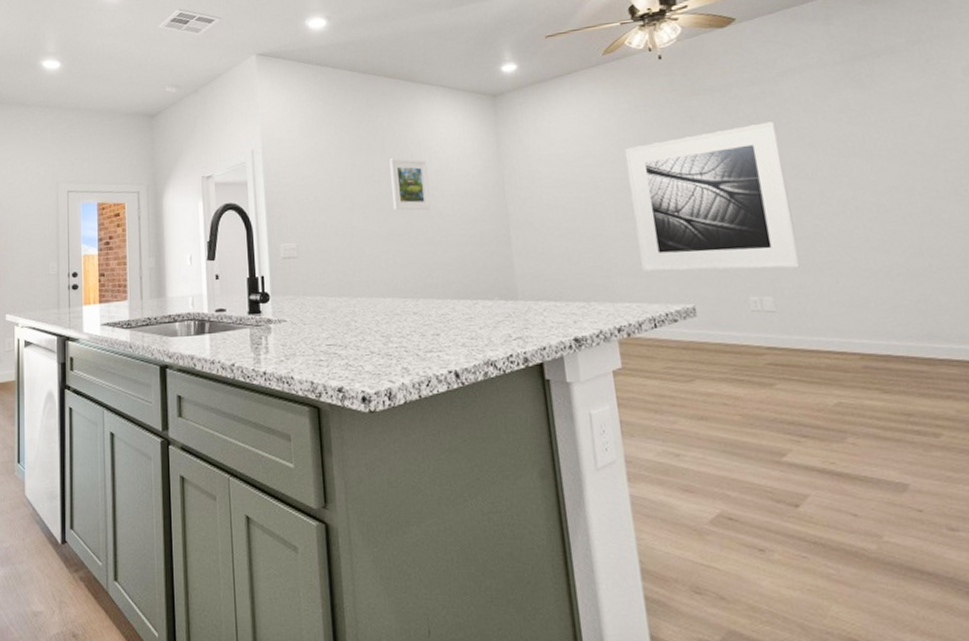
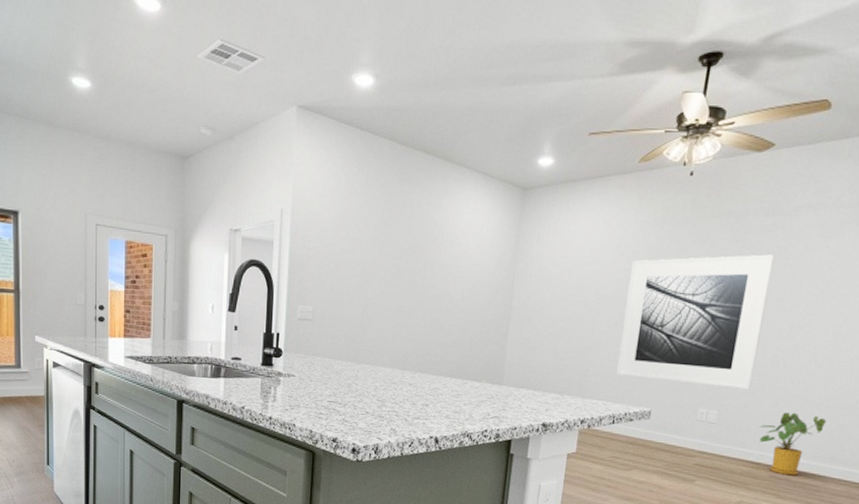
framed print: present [389,158,431,211] -> none [409,238,448,293]
house plant: none [827,286,905,363] -> present [759,412,827,476]

